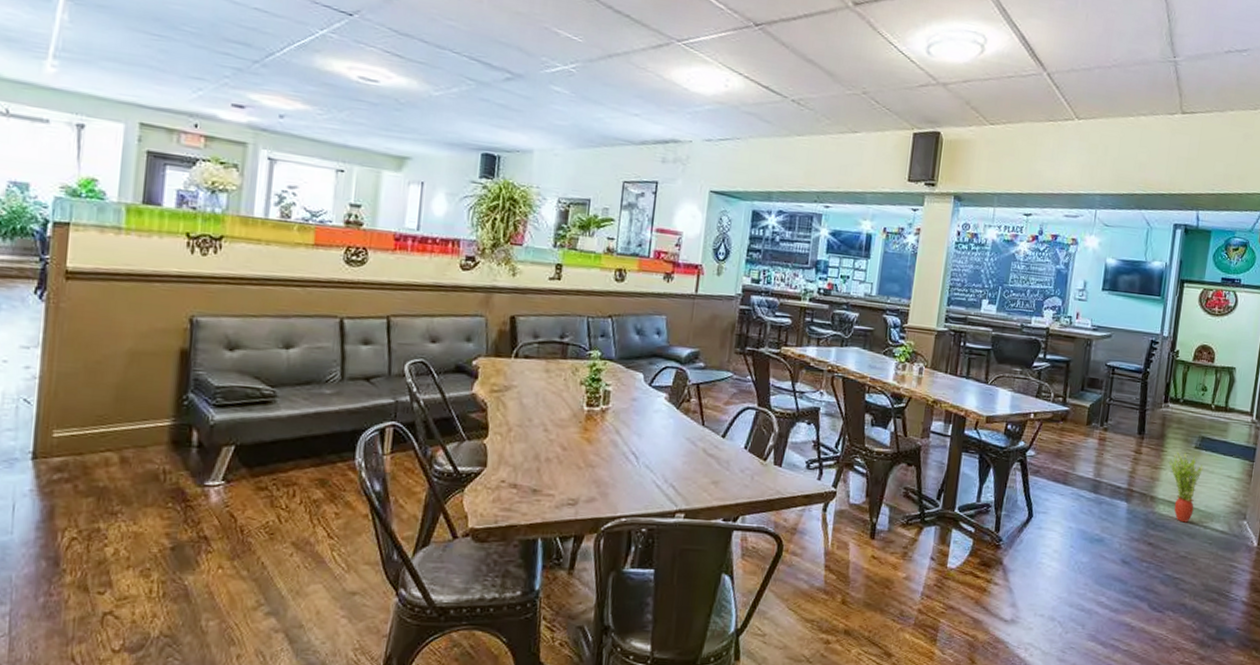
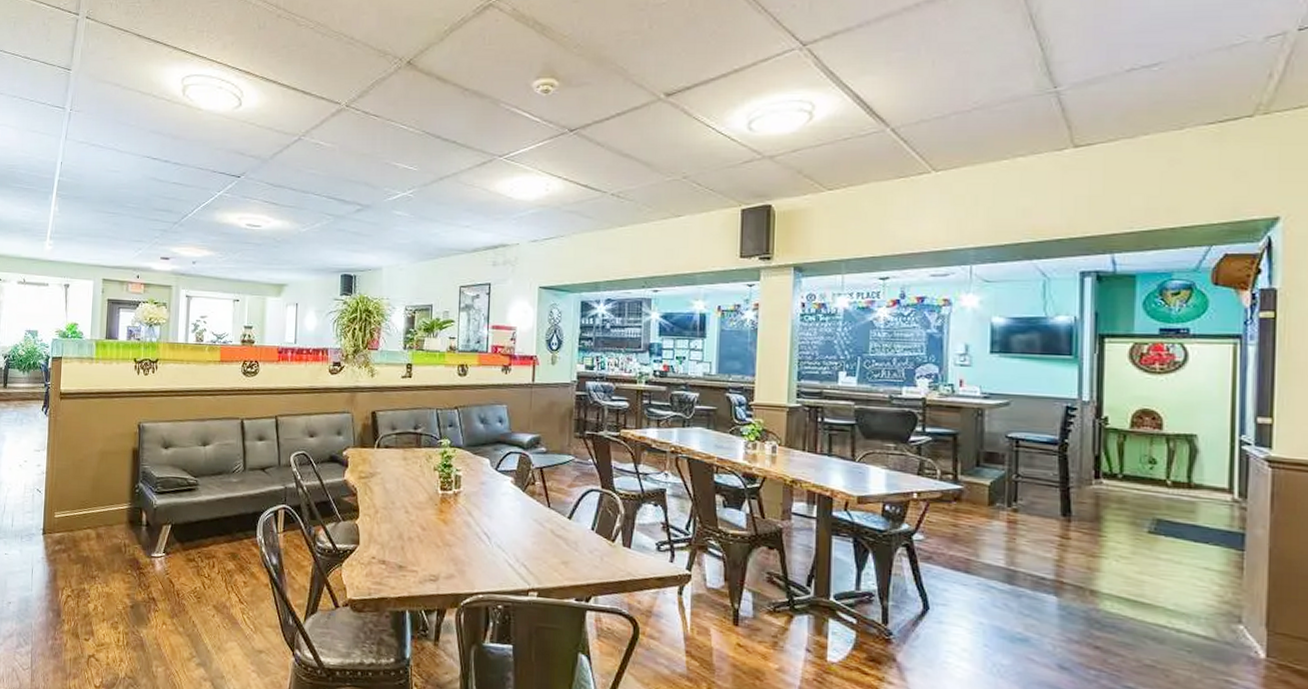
potted plant: present [1168,452,1204,523] -> none [1110,537,1166,624]

